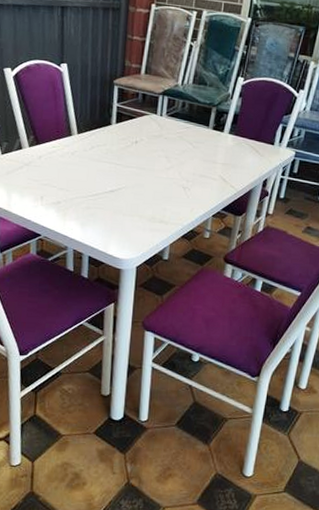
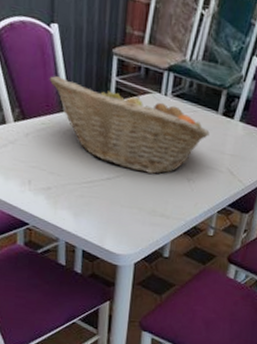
fruit basket: none [59,105,202,185] -> present [49,75,210,174]

